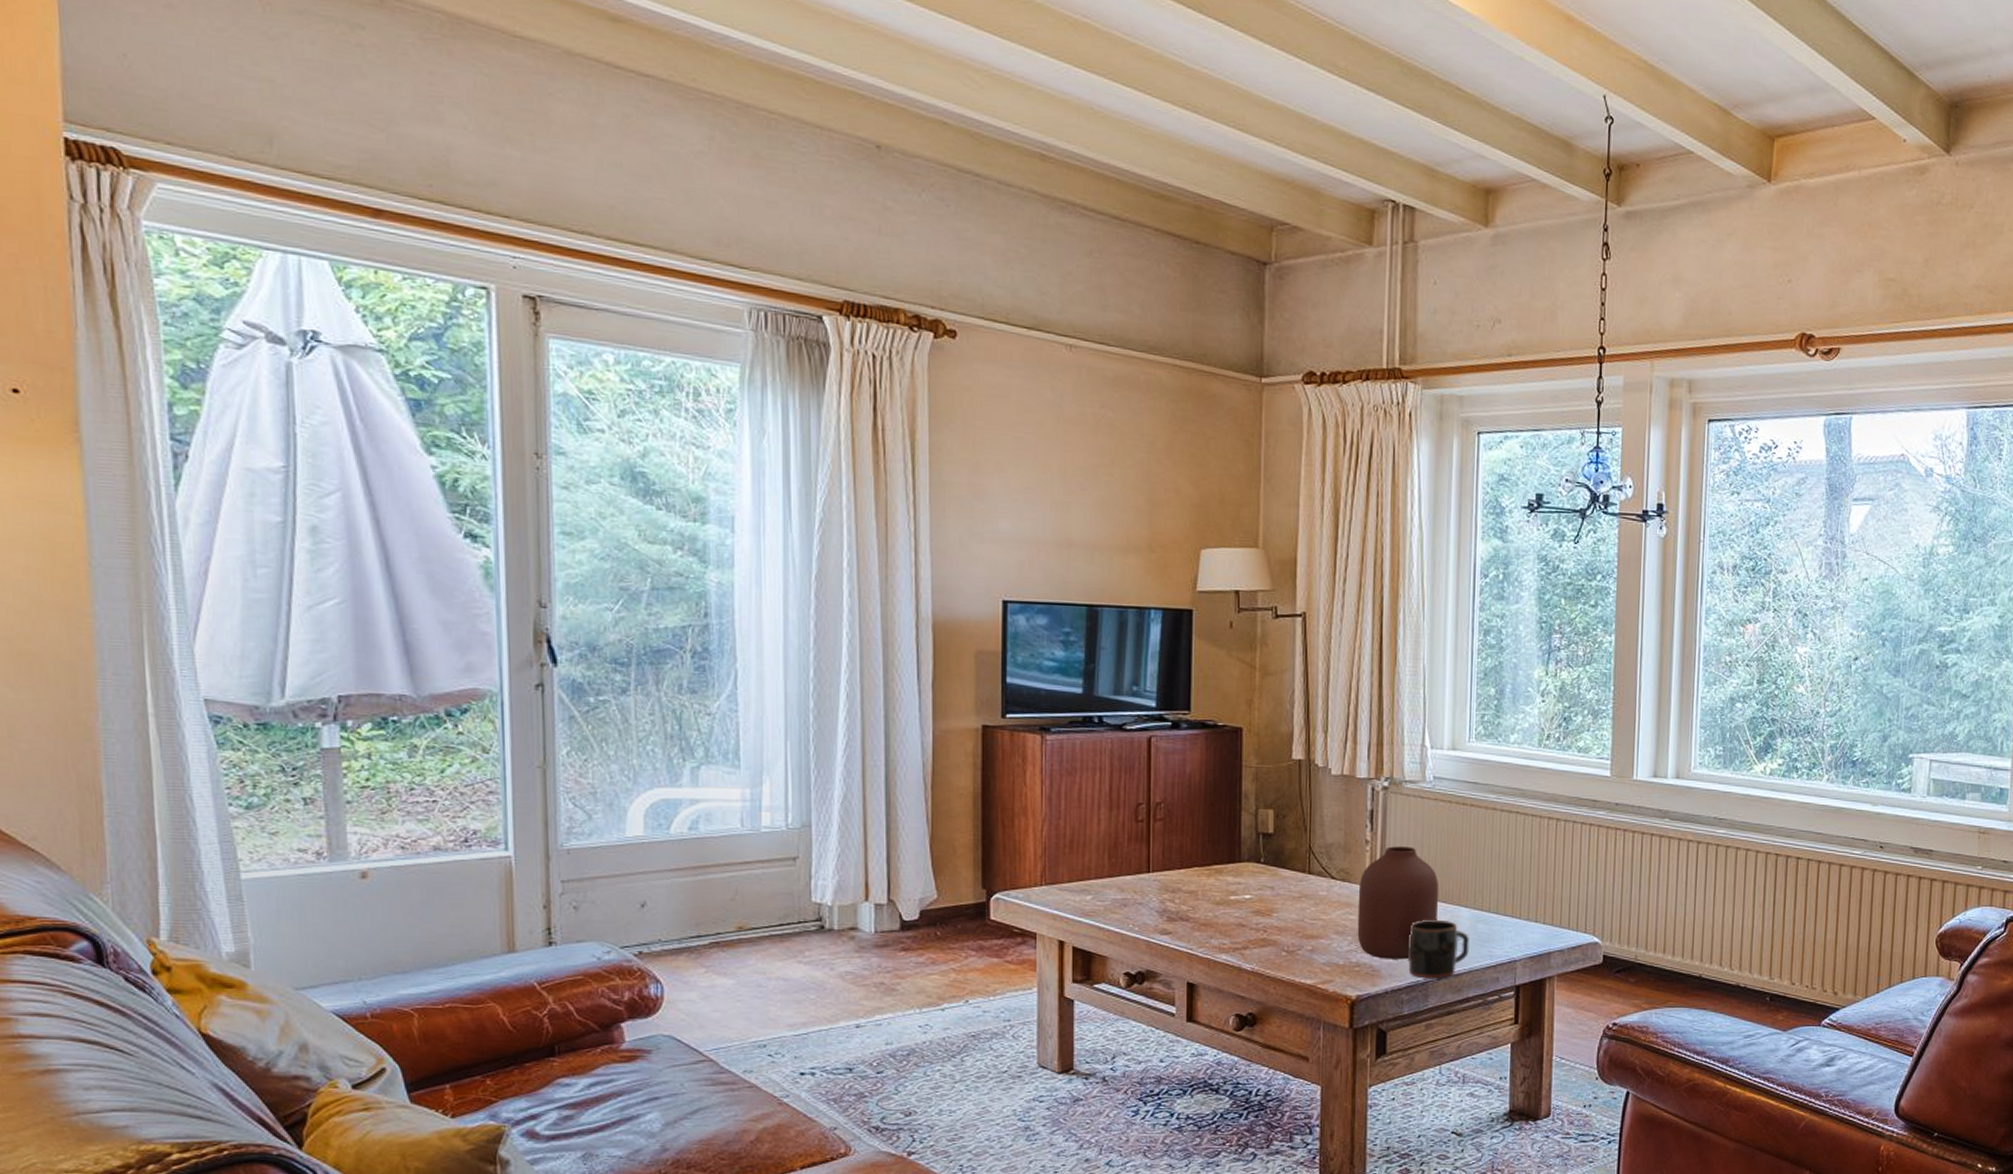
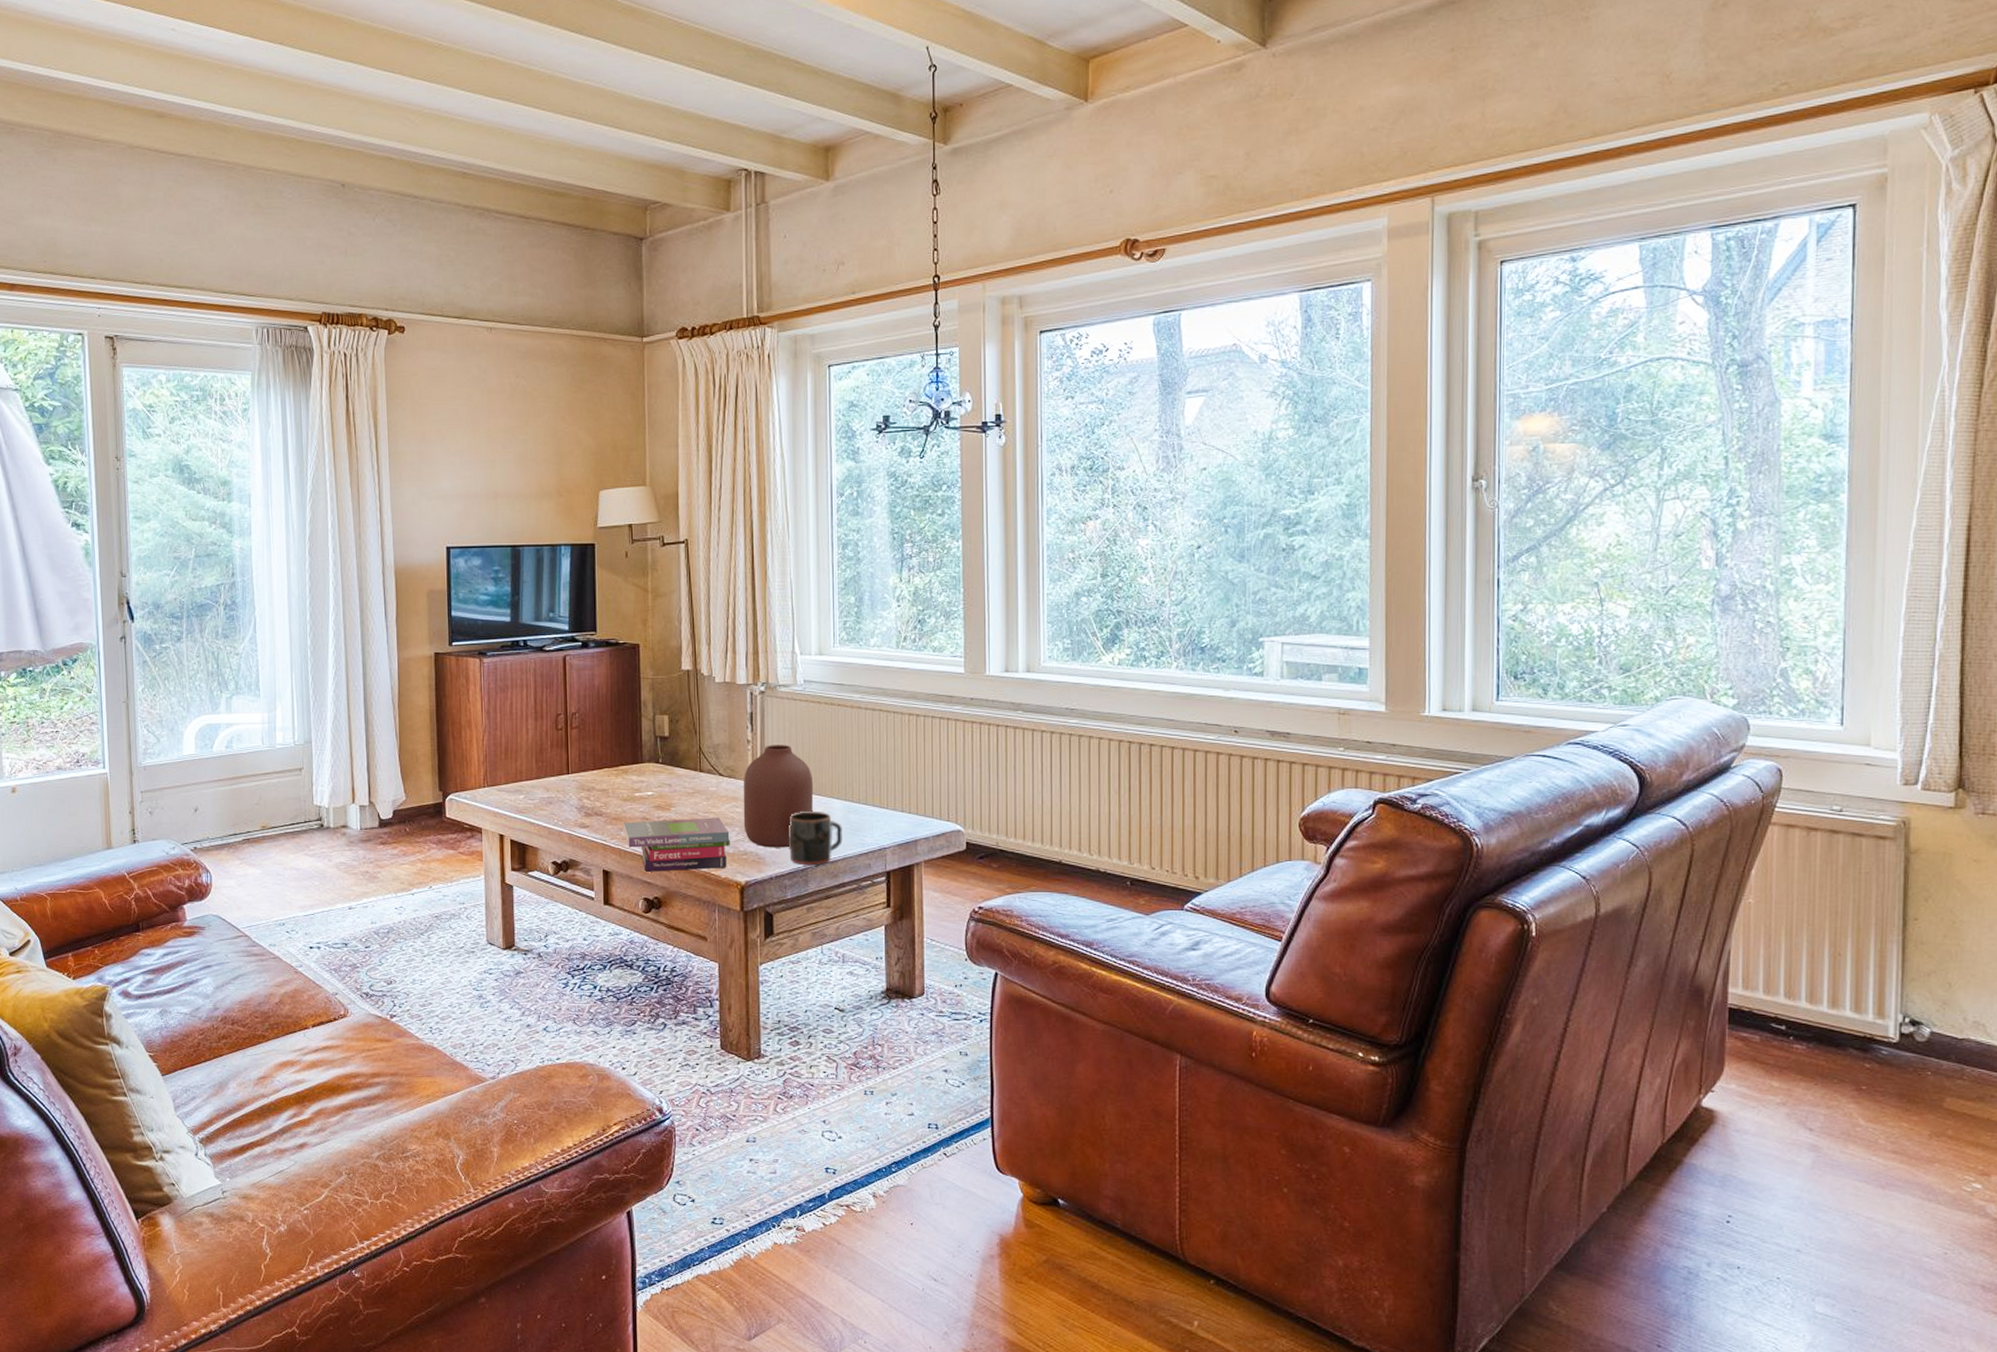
books: none [1214,925,1341,985] -> present [624,817,730,872]

